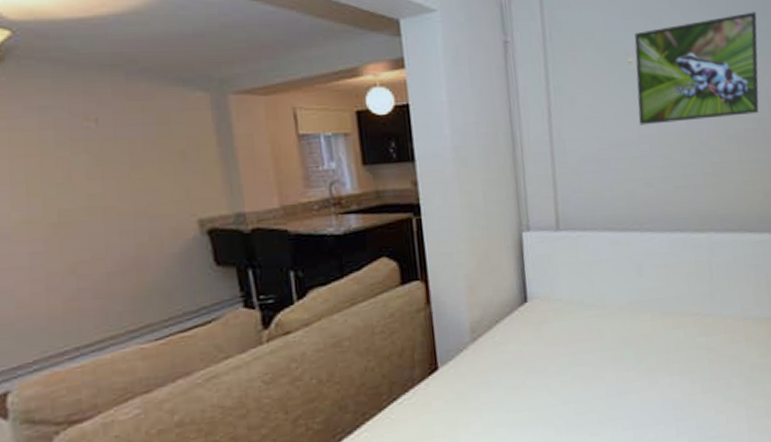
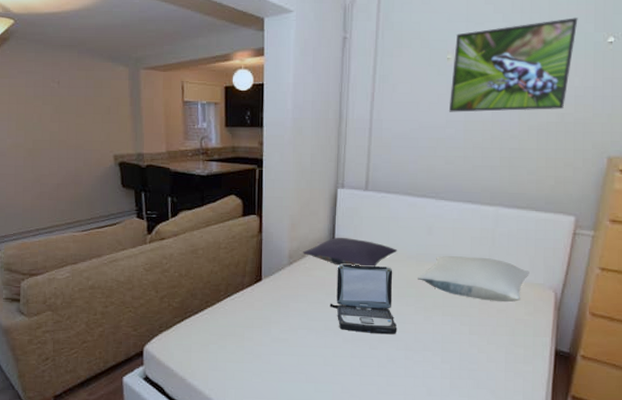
pillow: none [488,294,606,333] -> present [303,238,398,267]
laptop: none [532,324,620,418] -> present [329,264,397,335]
pillow: none [634,295,755,349] -> present [418,256,530,302]

